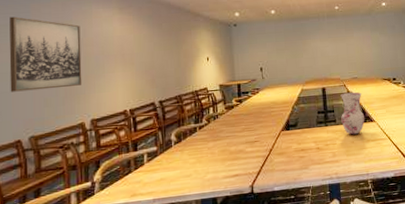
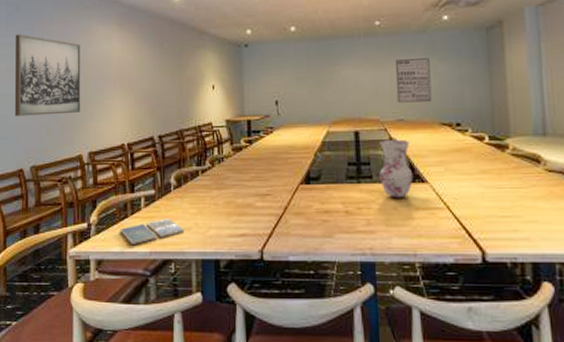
drink coaster: none [124,169,185,196] -> present [120,218,185,246]
wall art: none [350,33,376,66] -> present [395,58,432,103]

